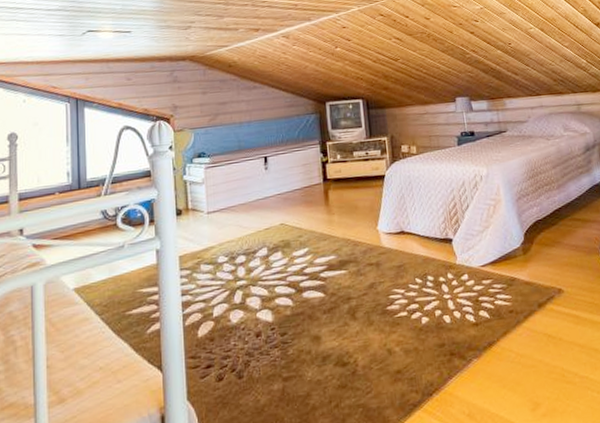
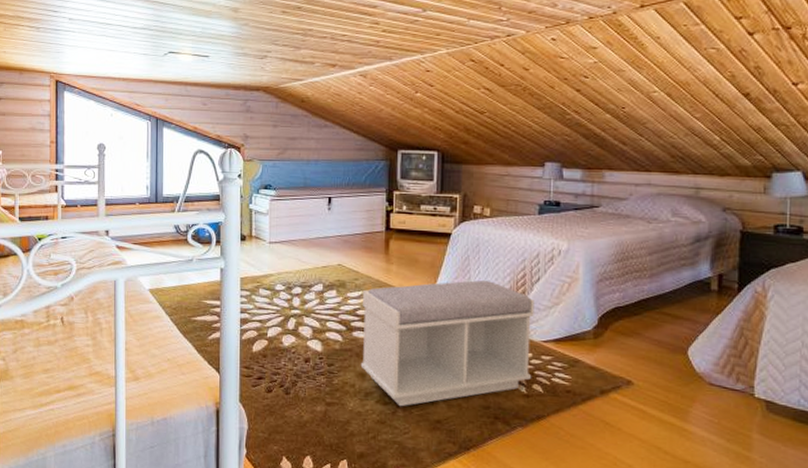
bench: none [308,215,478,365] -> present [360,280,534,407]

